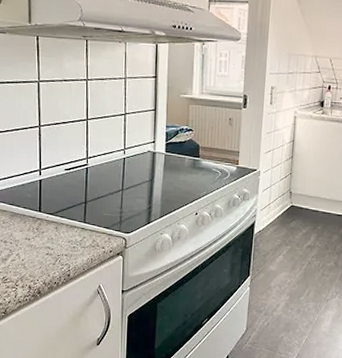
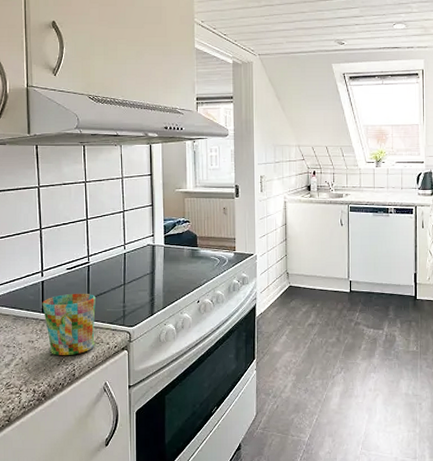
mug: none [39,194,93,256] -> present [42,293,96,355]

